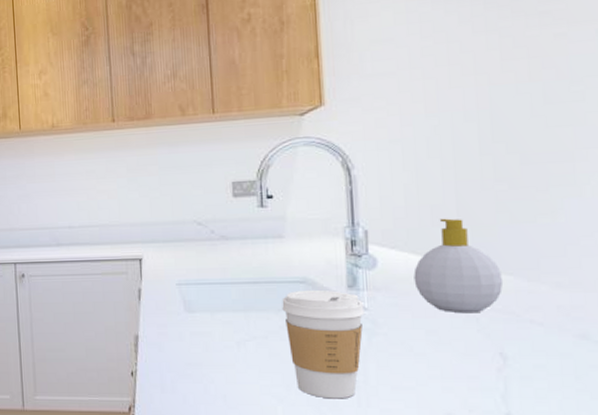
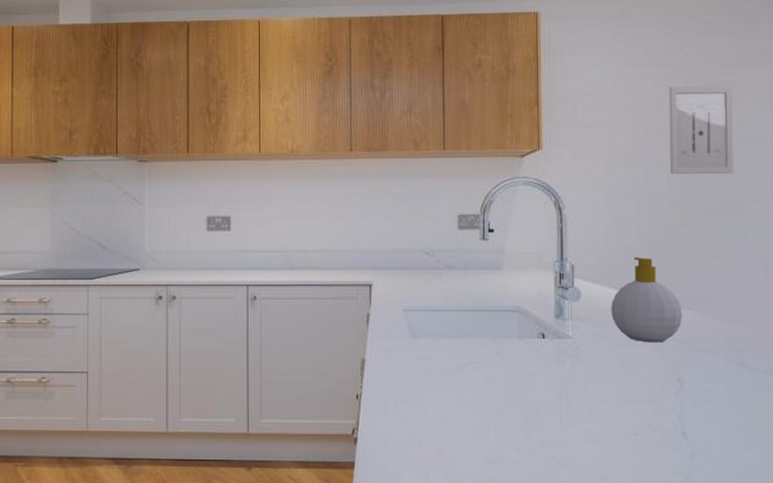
coffee cup: present [282,289,365,399] -> none [498,318,569,421]
wall art: none [476,15,564,123] -> present [669,86,734,175]

